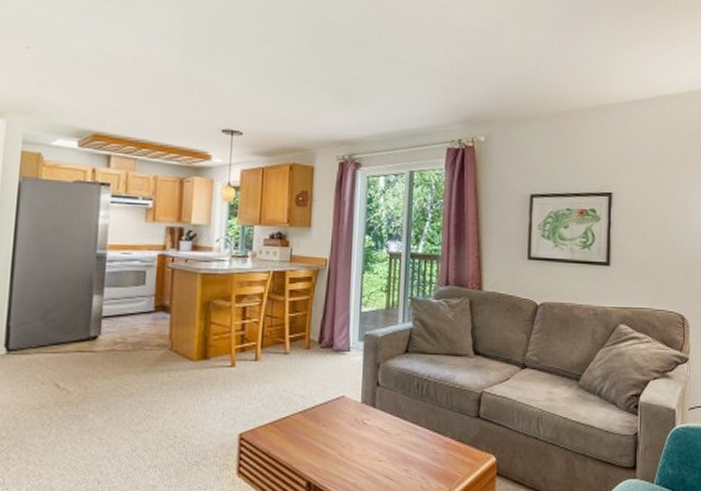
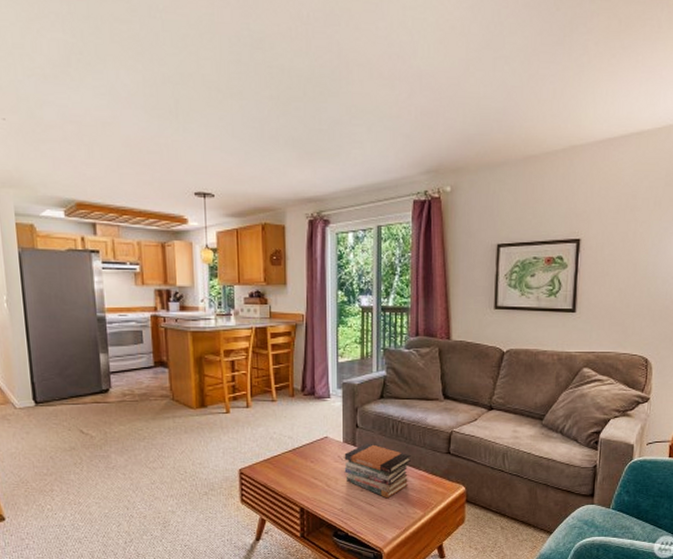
book stack: none [361,404,437,471] -> present [344,443,411,499]

